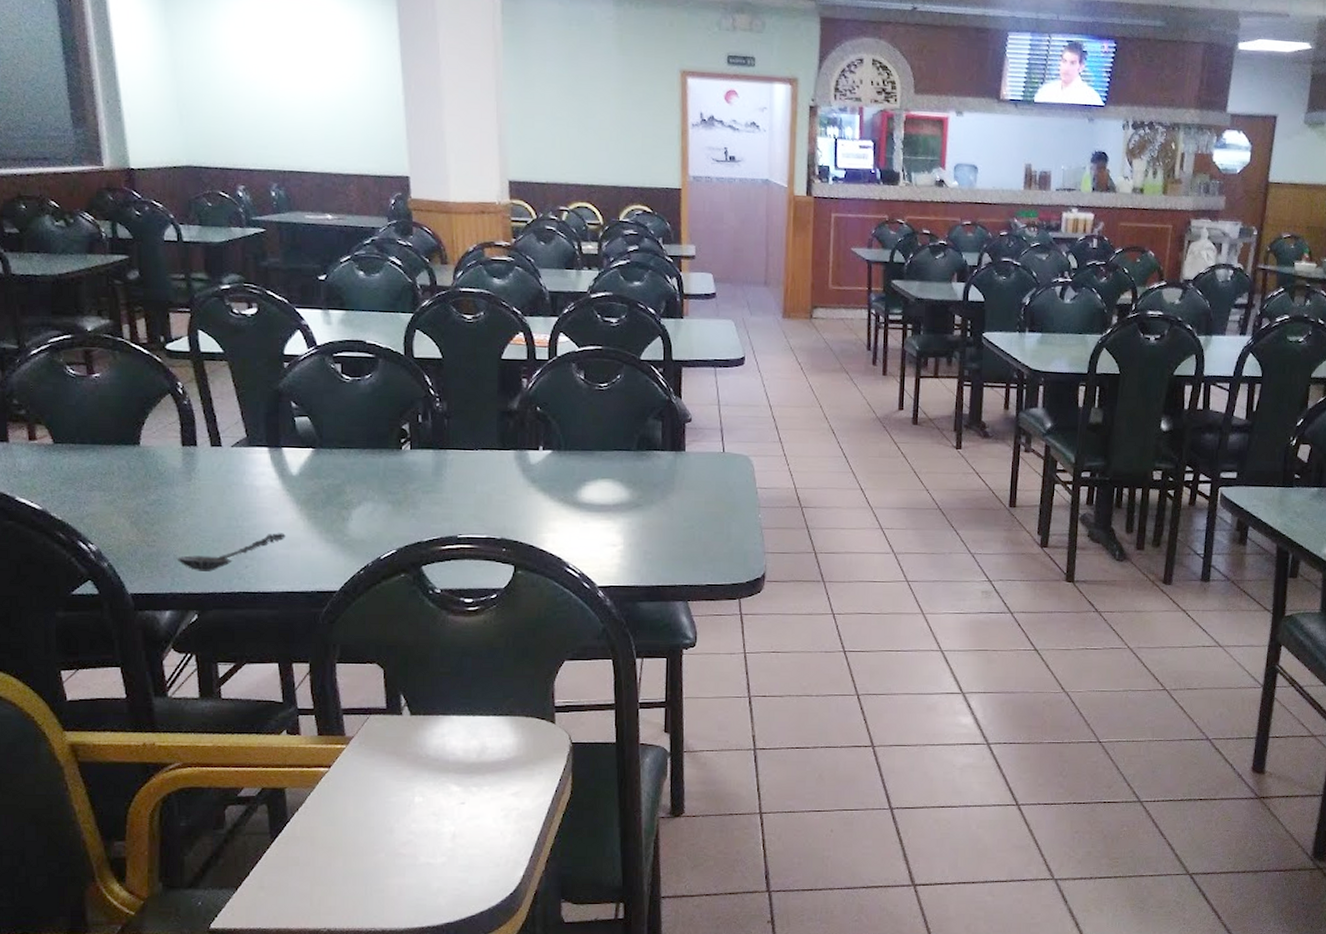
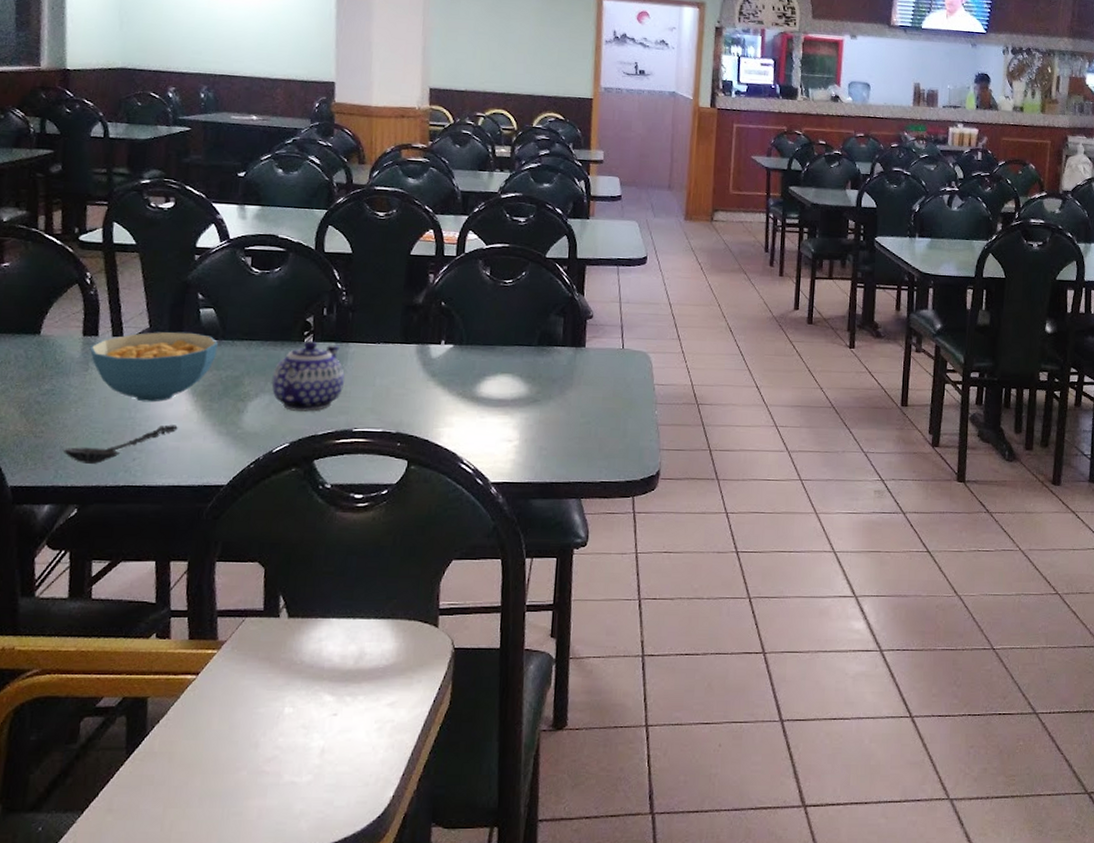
cereal bowl: none [191,441,316,511] -> present [90,332,218,402]
teapot: none [373,448,445,519] -> present [271,341,345,412]

